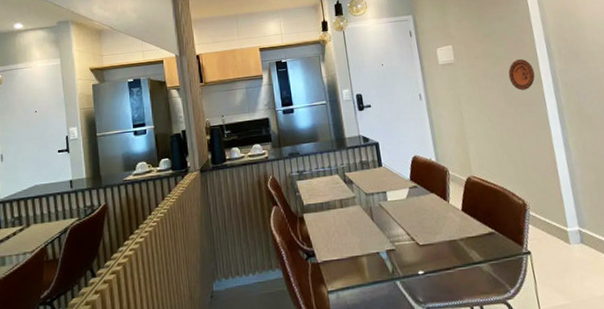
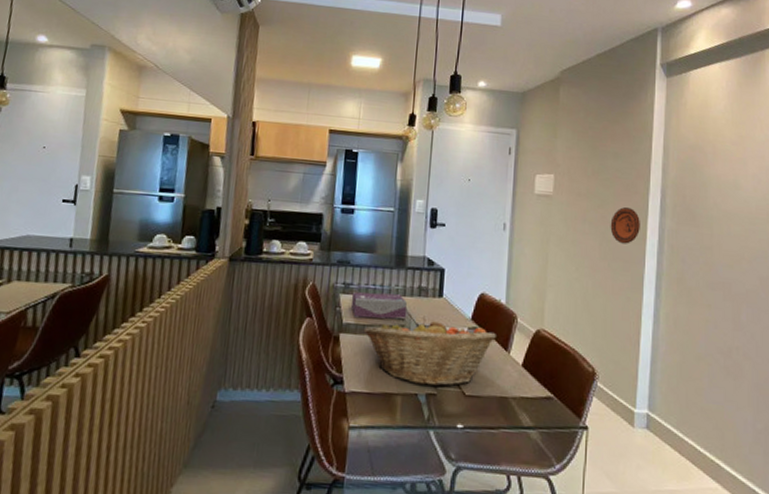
tissue box: none [306,171,355,198] -> present [351,292,407,320]
fruit basket: none [322,185,435,244] -> present [363,317,496,387]

